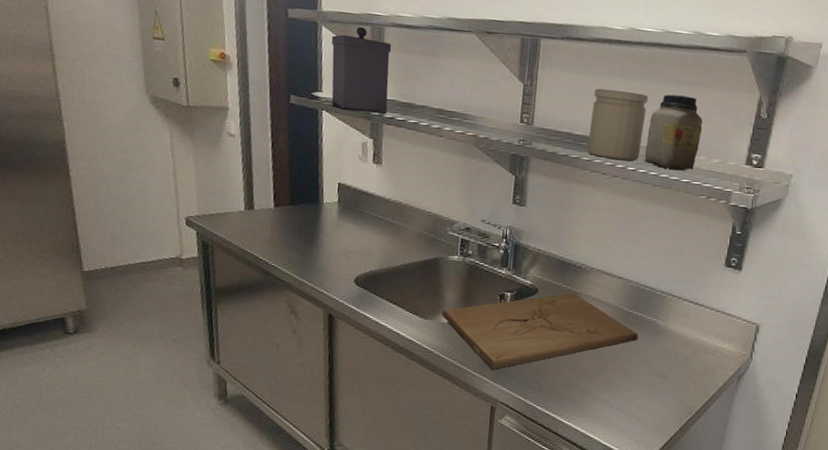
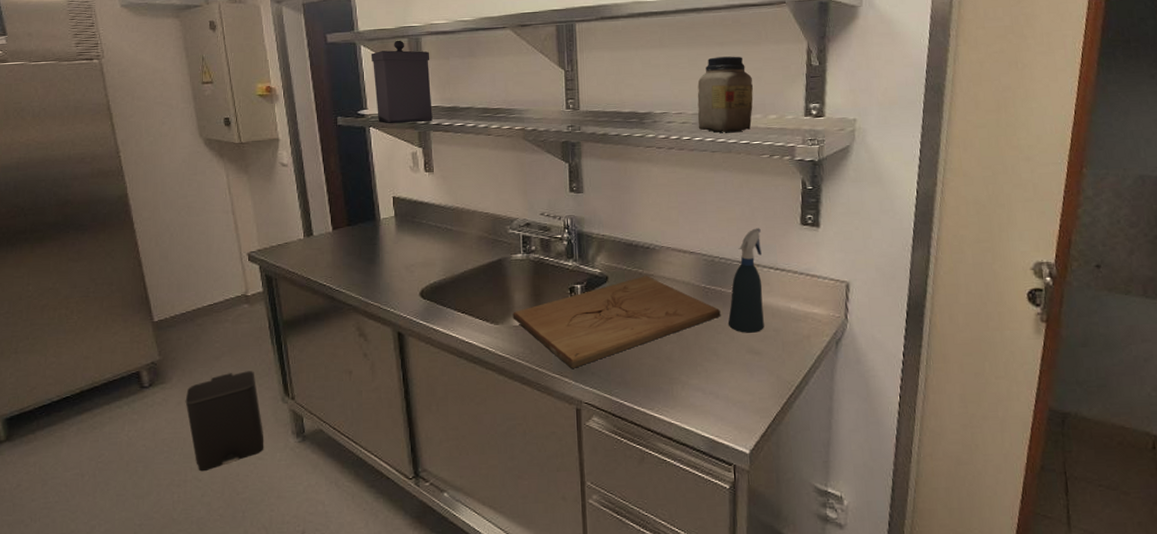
pedal bin: none [109,331,186,420] -> present [185,371,264,471]
jar: present [587,88,649,161] -> none [636,61,693,132]
spray bottle: none [644,263,687,359] -> present [728,228,764,333]

